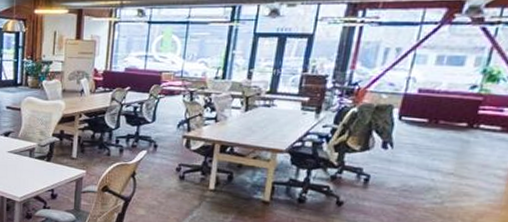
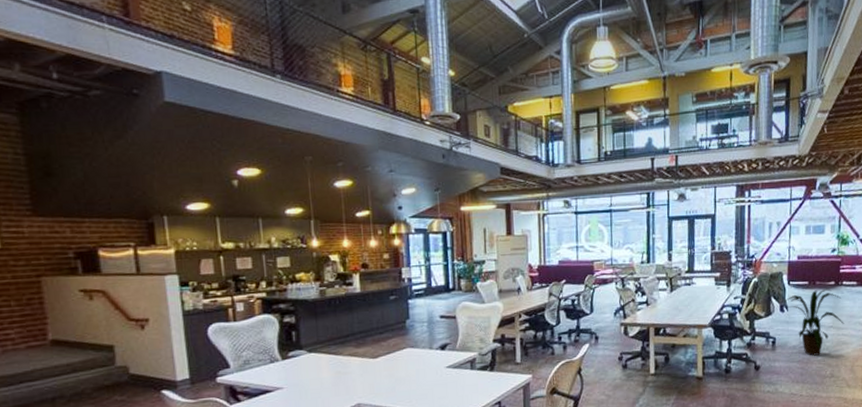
house plant: none [388,129,474,203] -> present [783,288,845,356]

